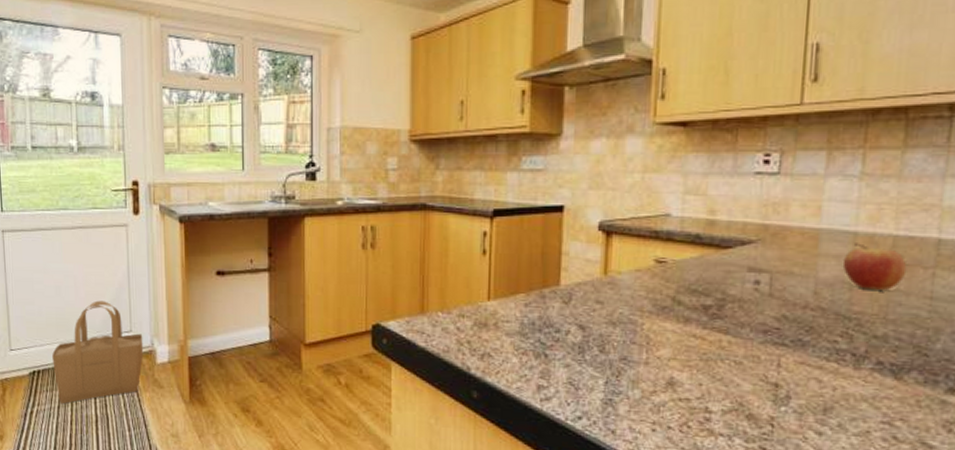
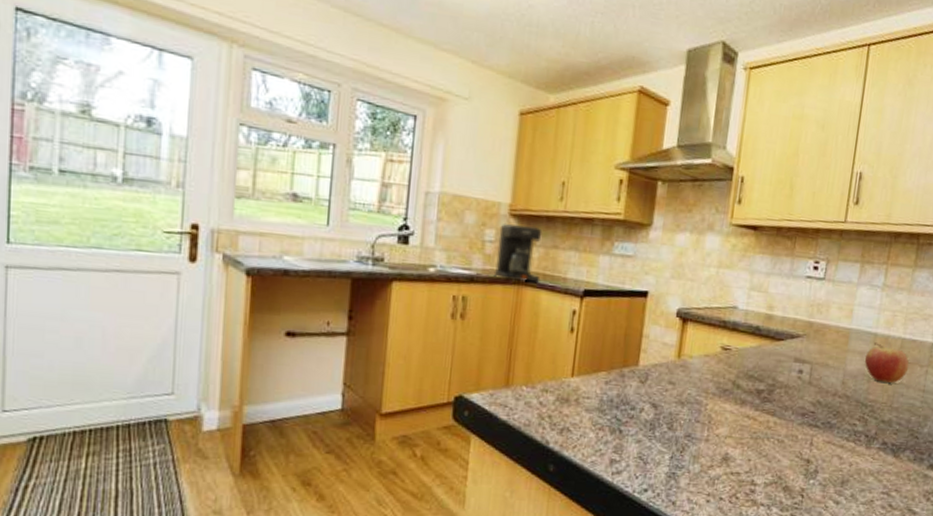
shopping bag: present [52,300,144,405] -> none [62,356,188,477]
coffee maker: none [399,149,447,206] -> present [494,224,542,282]

